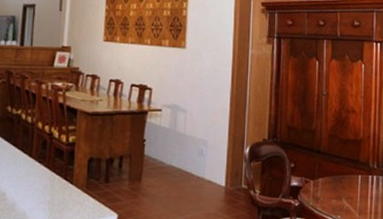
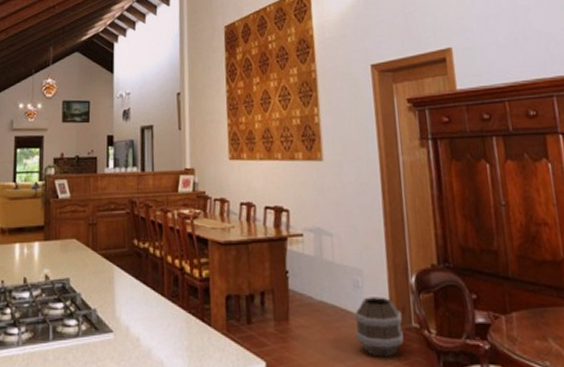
planter: none [196,163,234,212] -> present [355,297,404,358]

